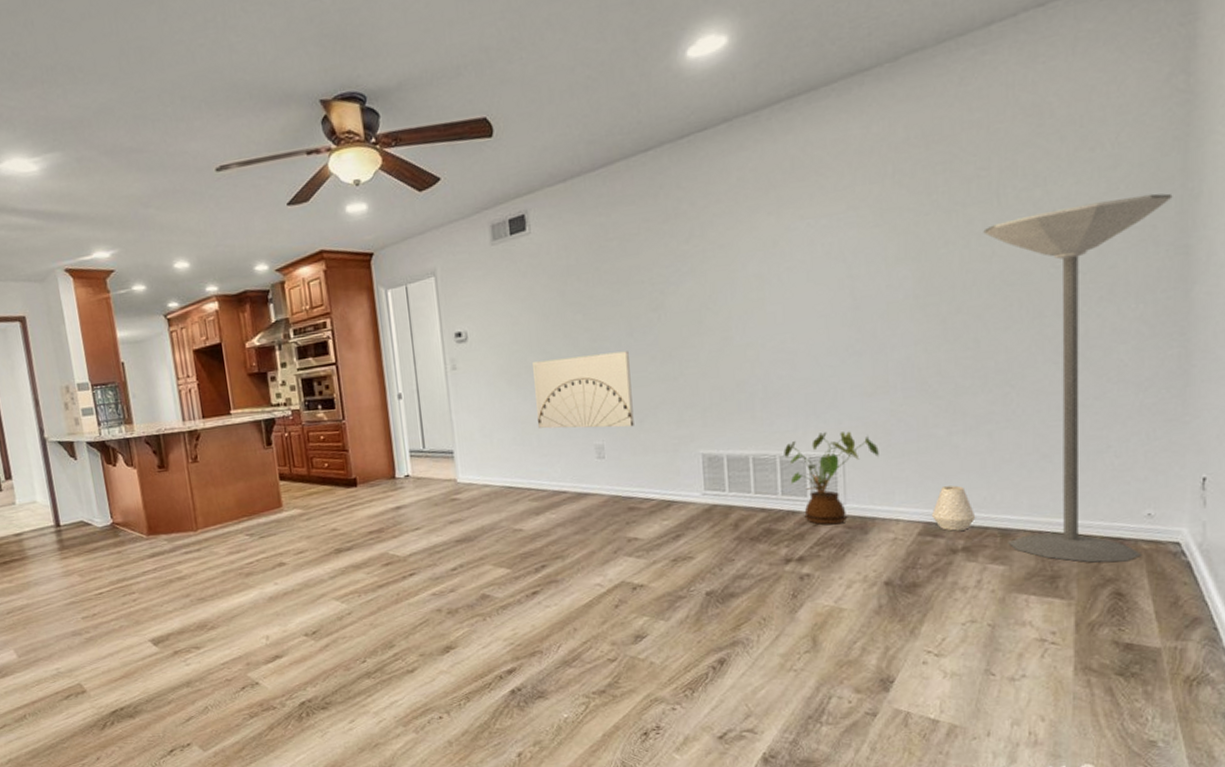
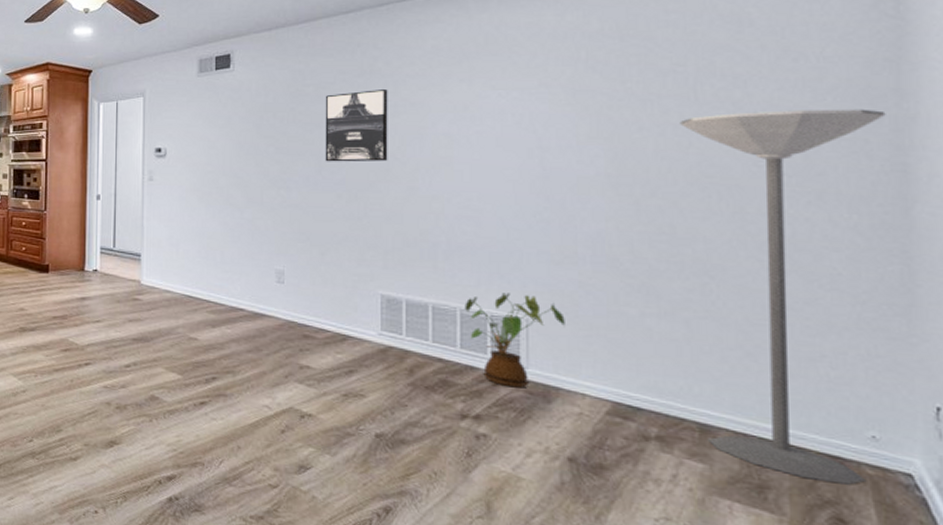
wall art: present [533,351,634,429] -> none [223,184,316,258]
wall art: none [630,234,700,323] -> present [325,90,388,162]
vase: present [932,485,976,531] -> none [622,368,671,418]

